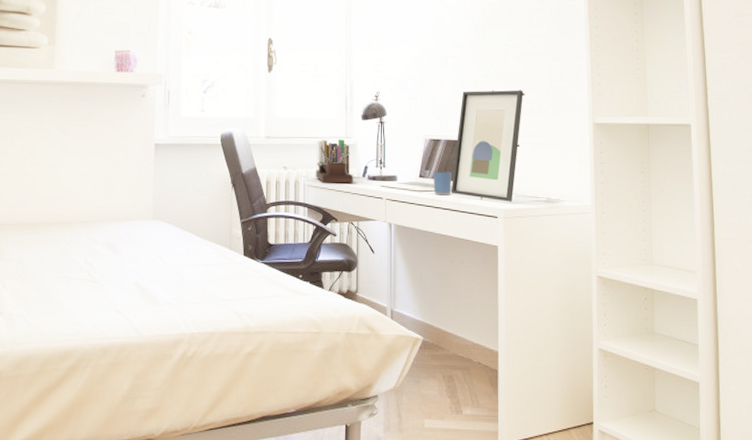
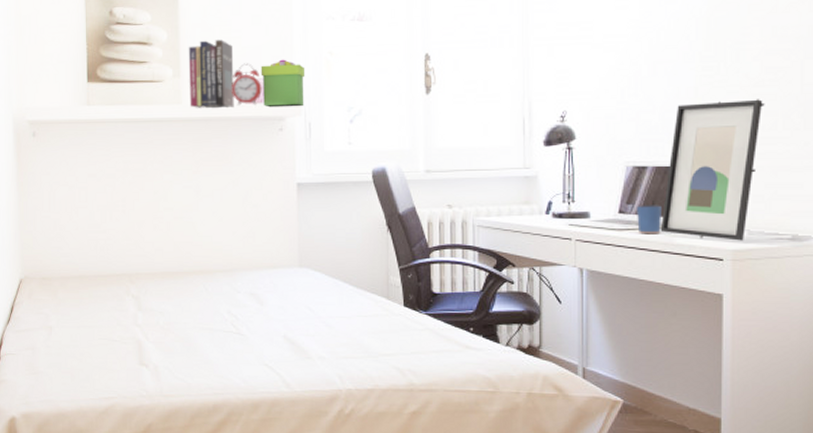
books: none [62,14,105,75] -> present [188,39,234,109]
alarm clock: none [101,36,129,74] -> present [232,63,262,106]
decorative box: none [128,35,168,77] -> present [260,59,306,108]
desk organizer: present [315,142,354,184] -> none [486,175,535,223]
books: present [316,139,350,174] -> none [486,170,529,212]

